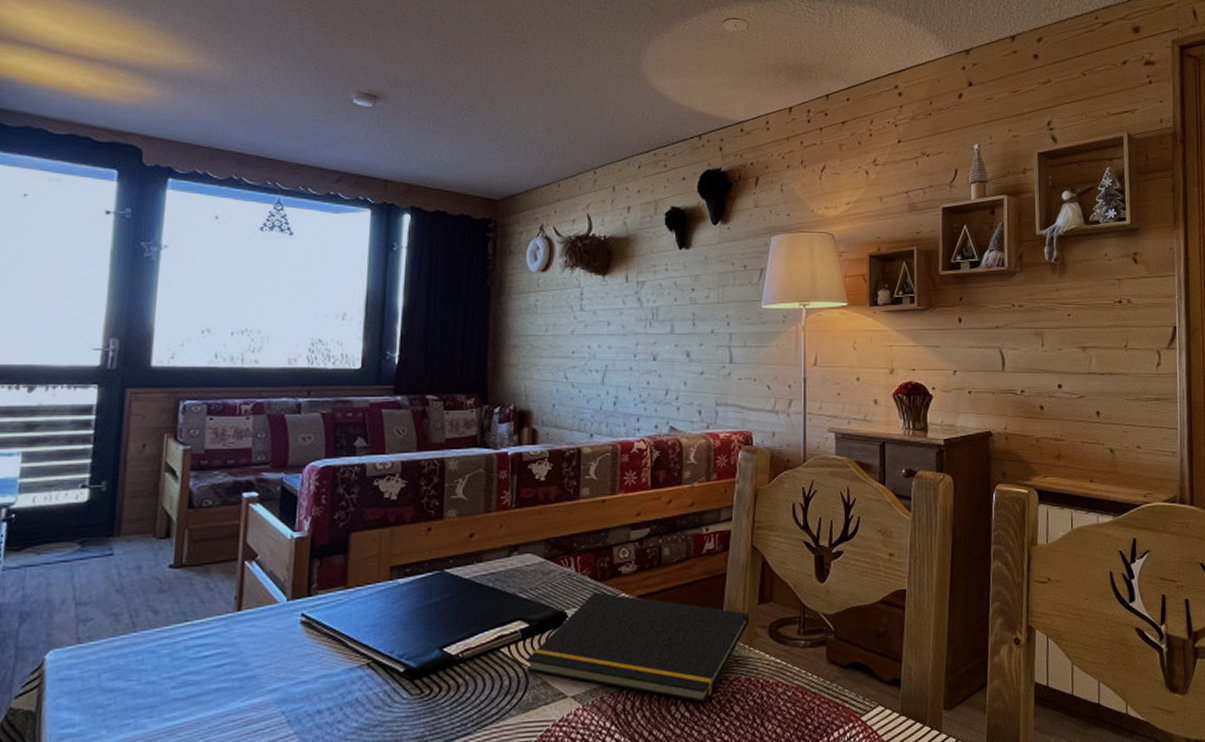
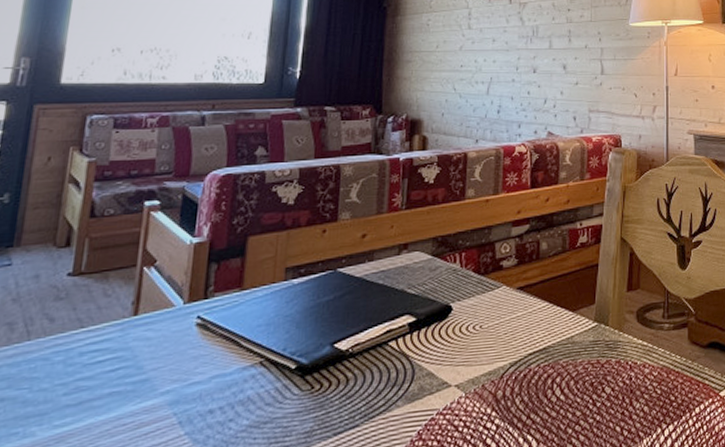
notepad: present [526,592,750,704] -> none [413,285,619,387]

